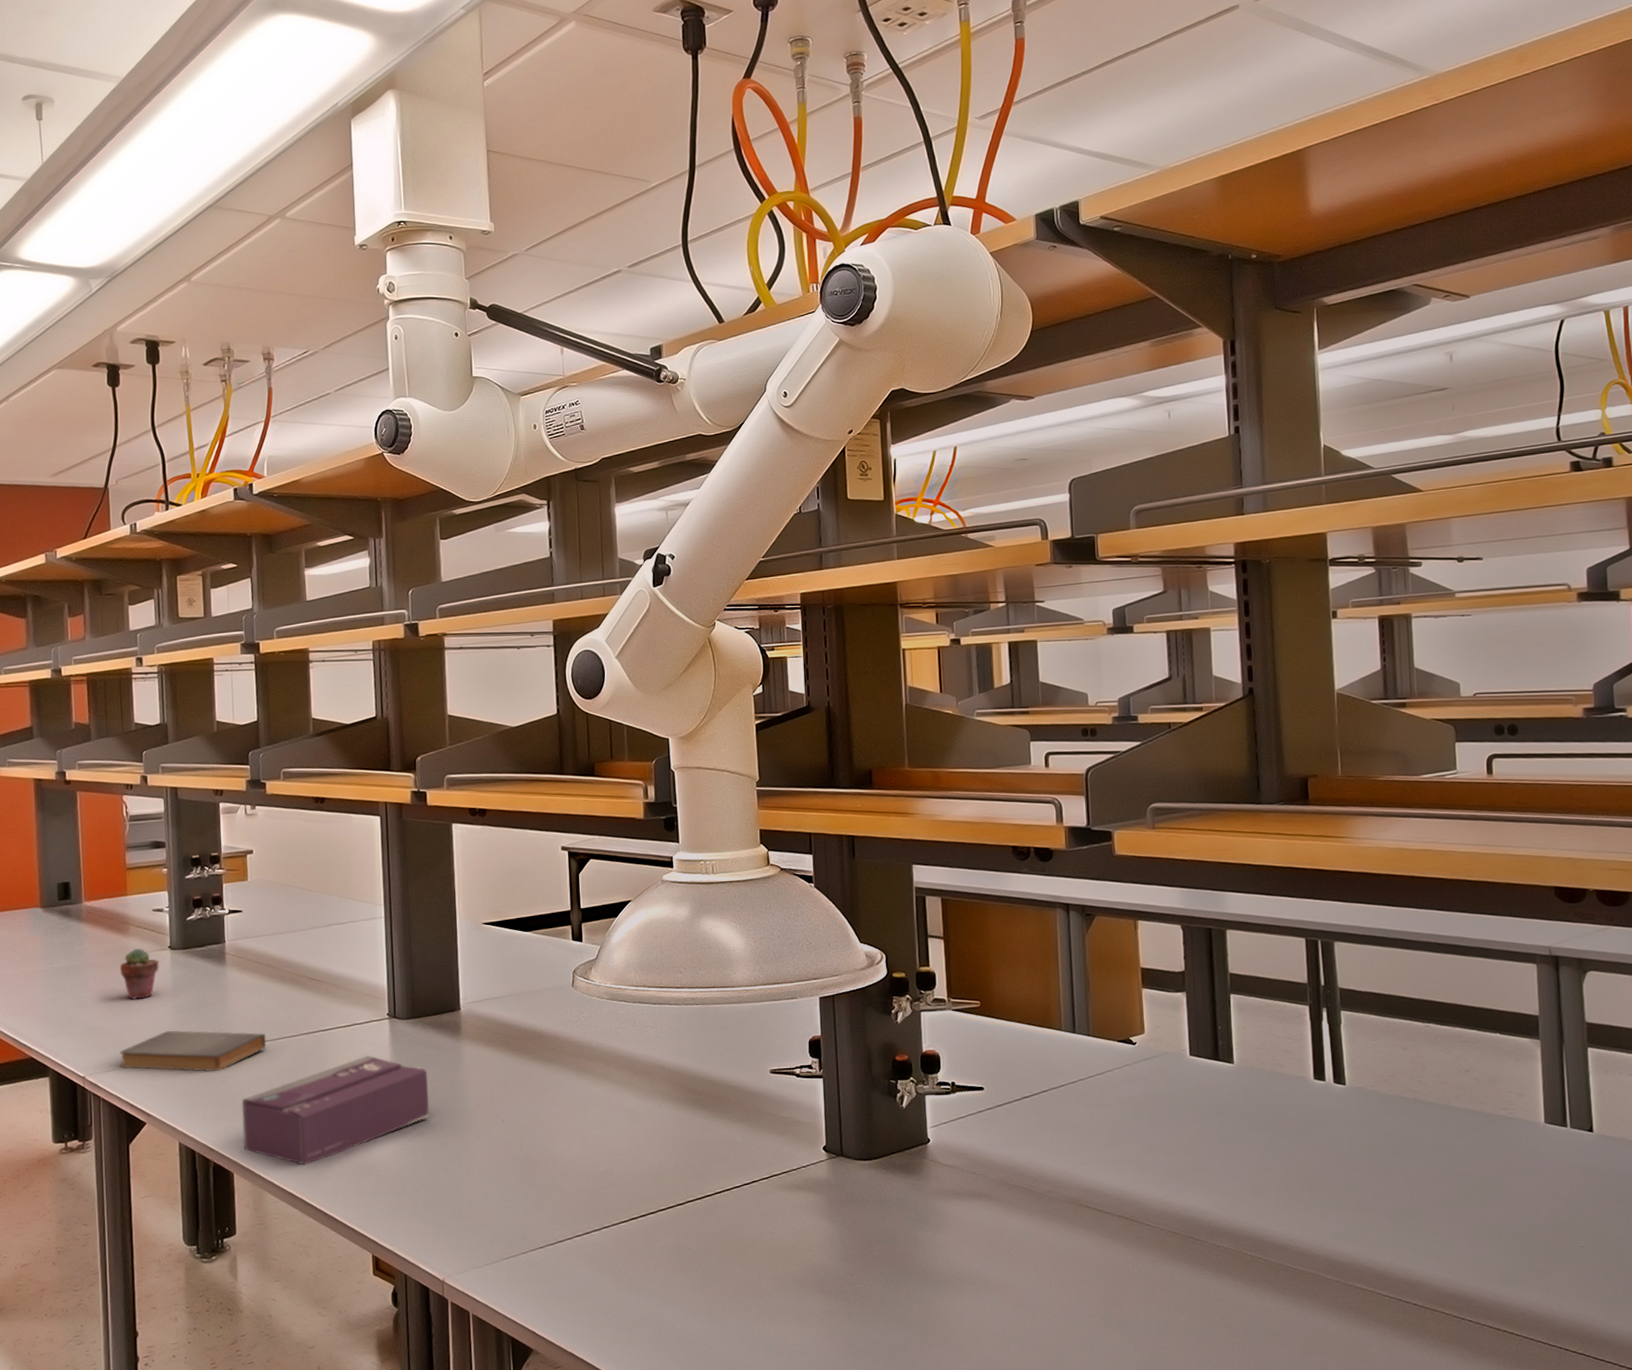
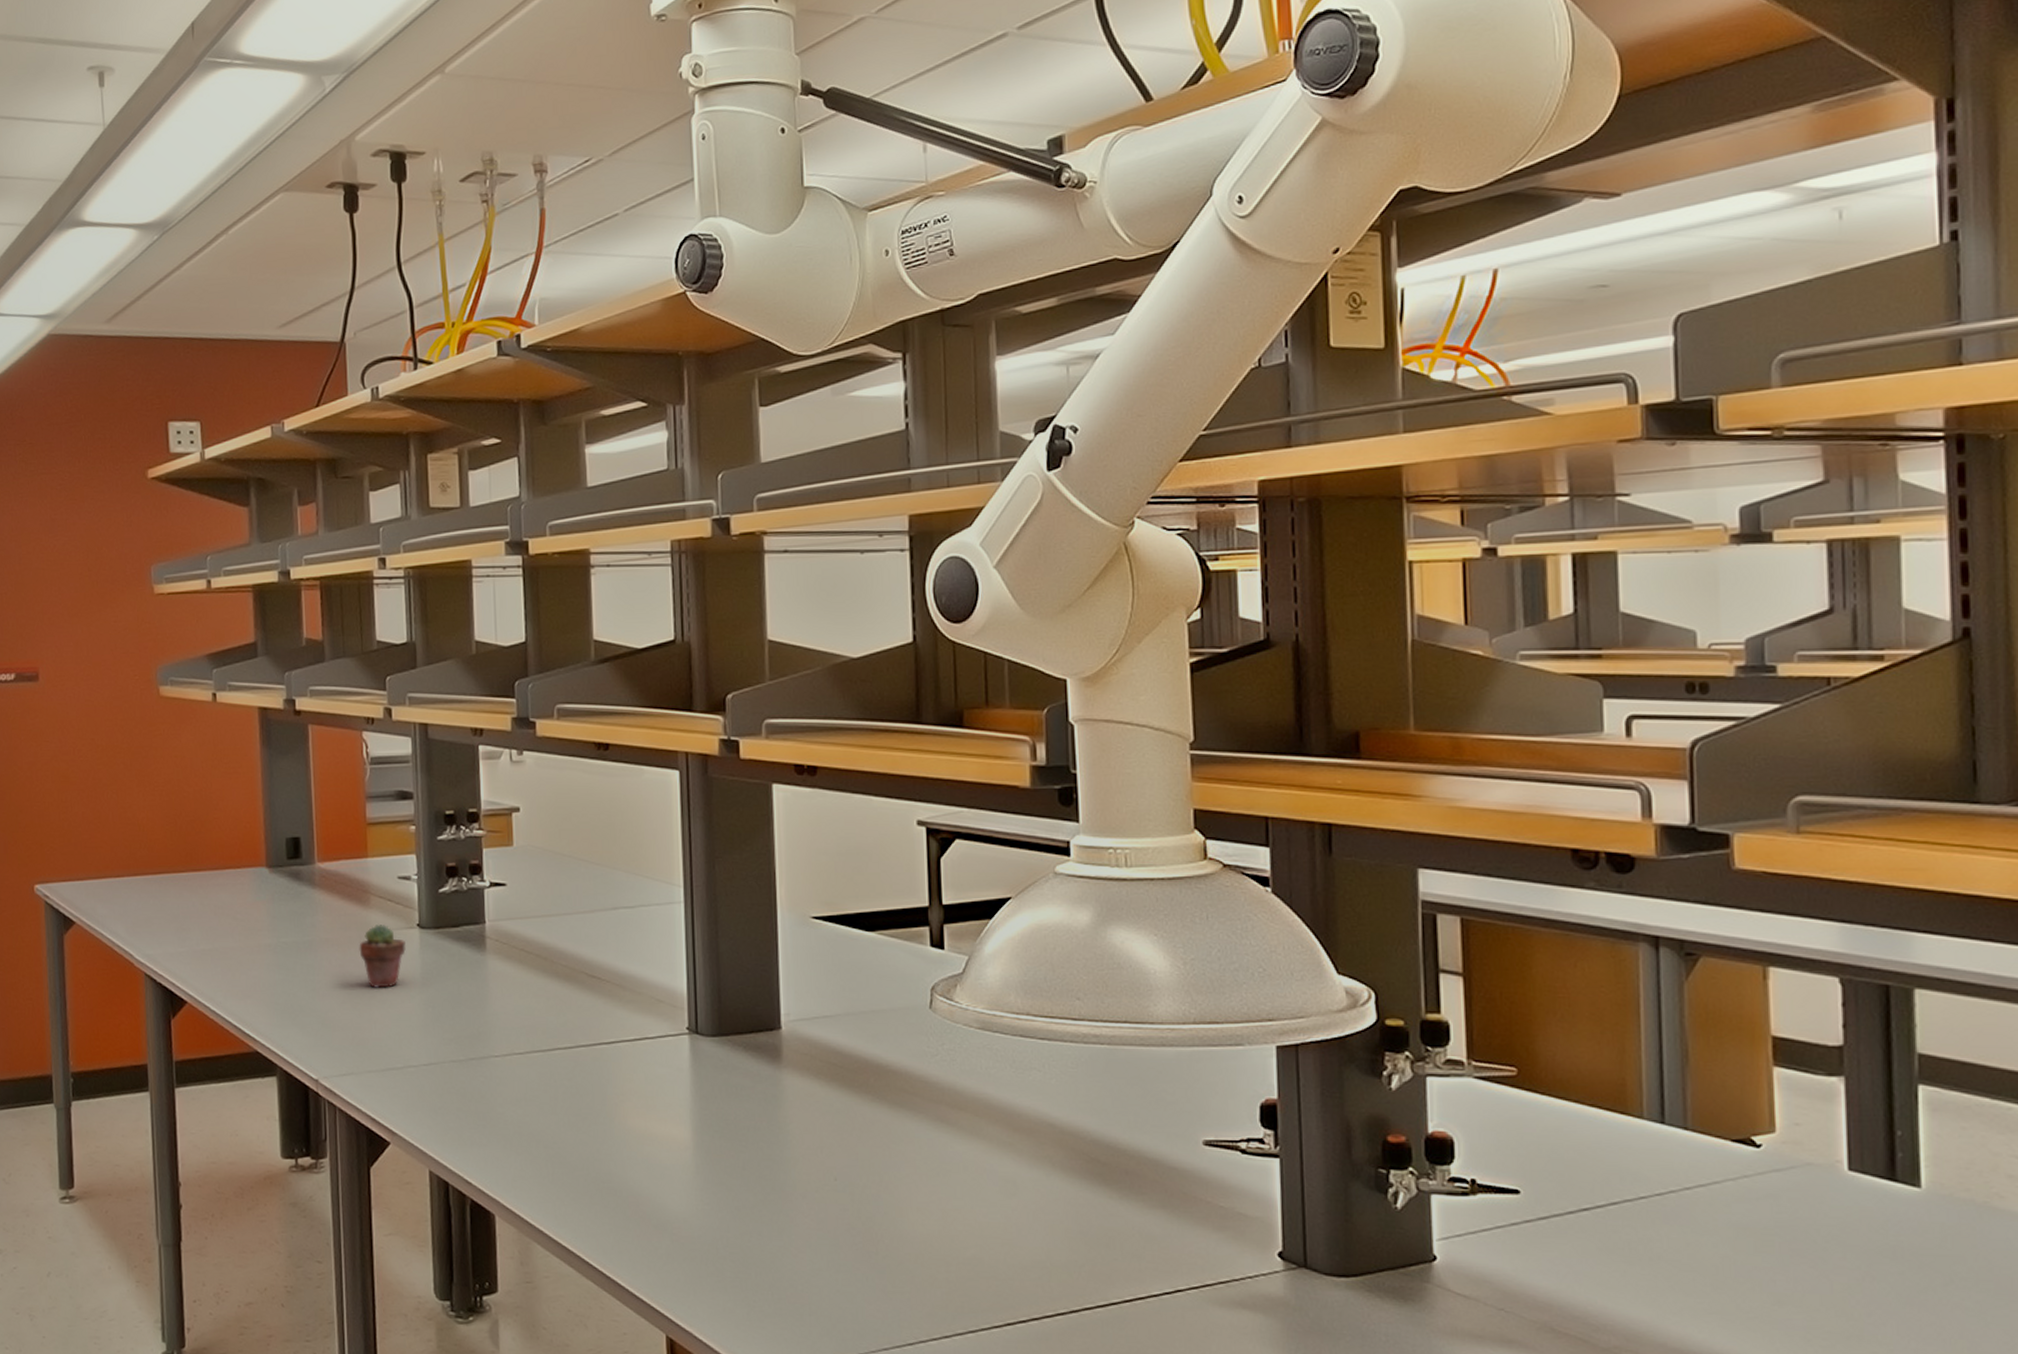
book: present [119,1030,266,1072] -> none [359,1030,536,1086]
tissue box: present [242,1055,430,1165] -> none [505,1080,741,1213]

